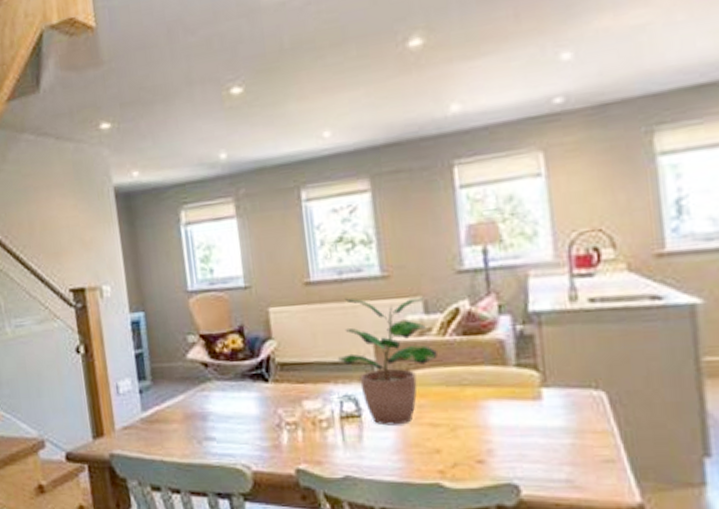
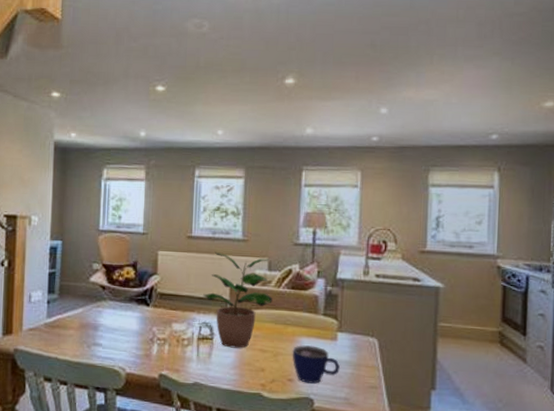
cup: none [476,411,554,464] -> present [292,345,341,384]

